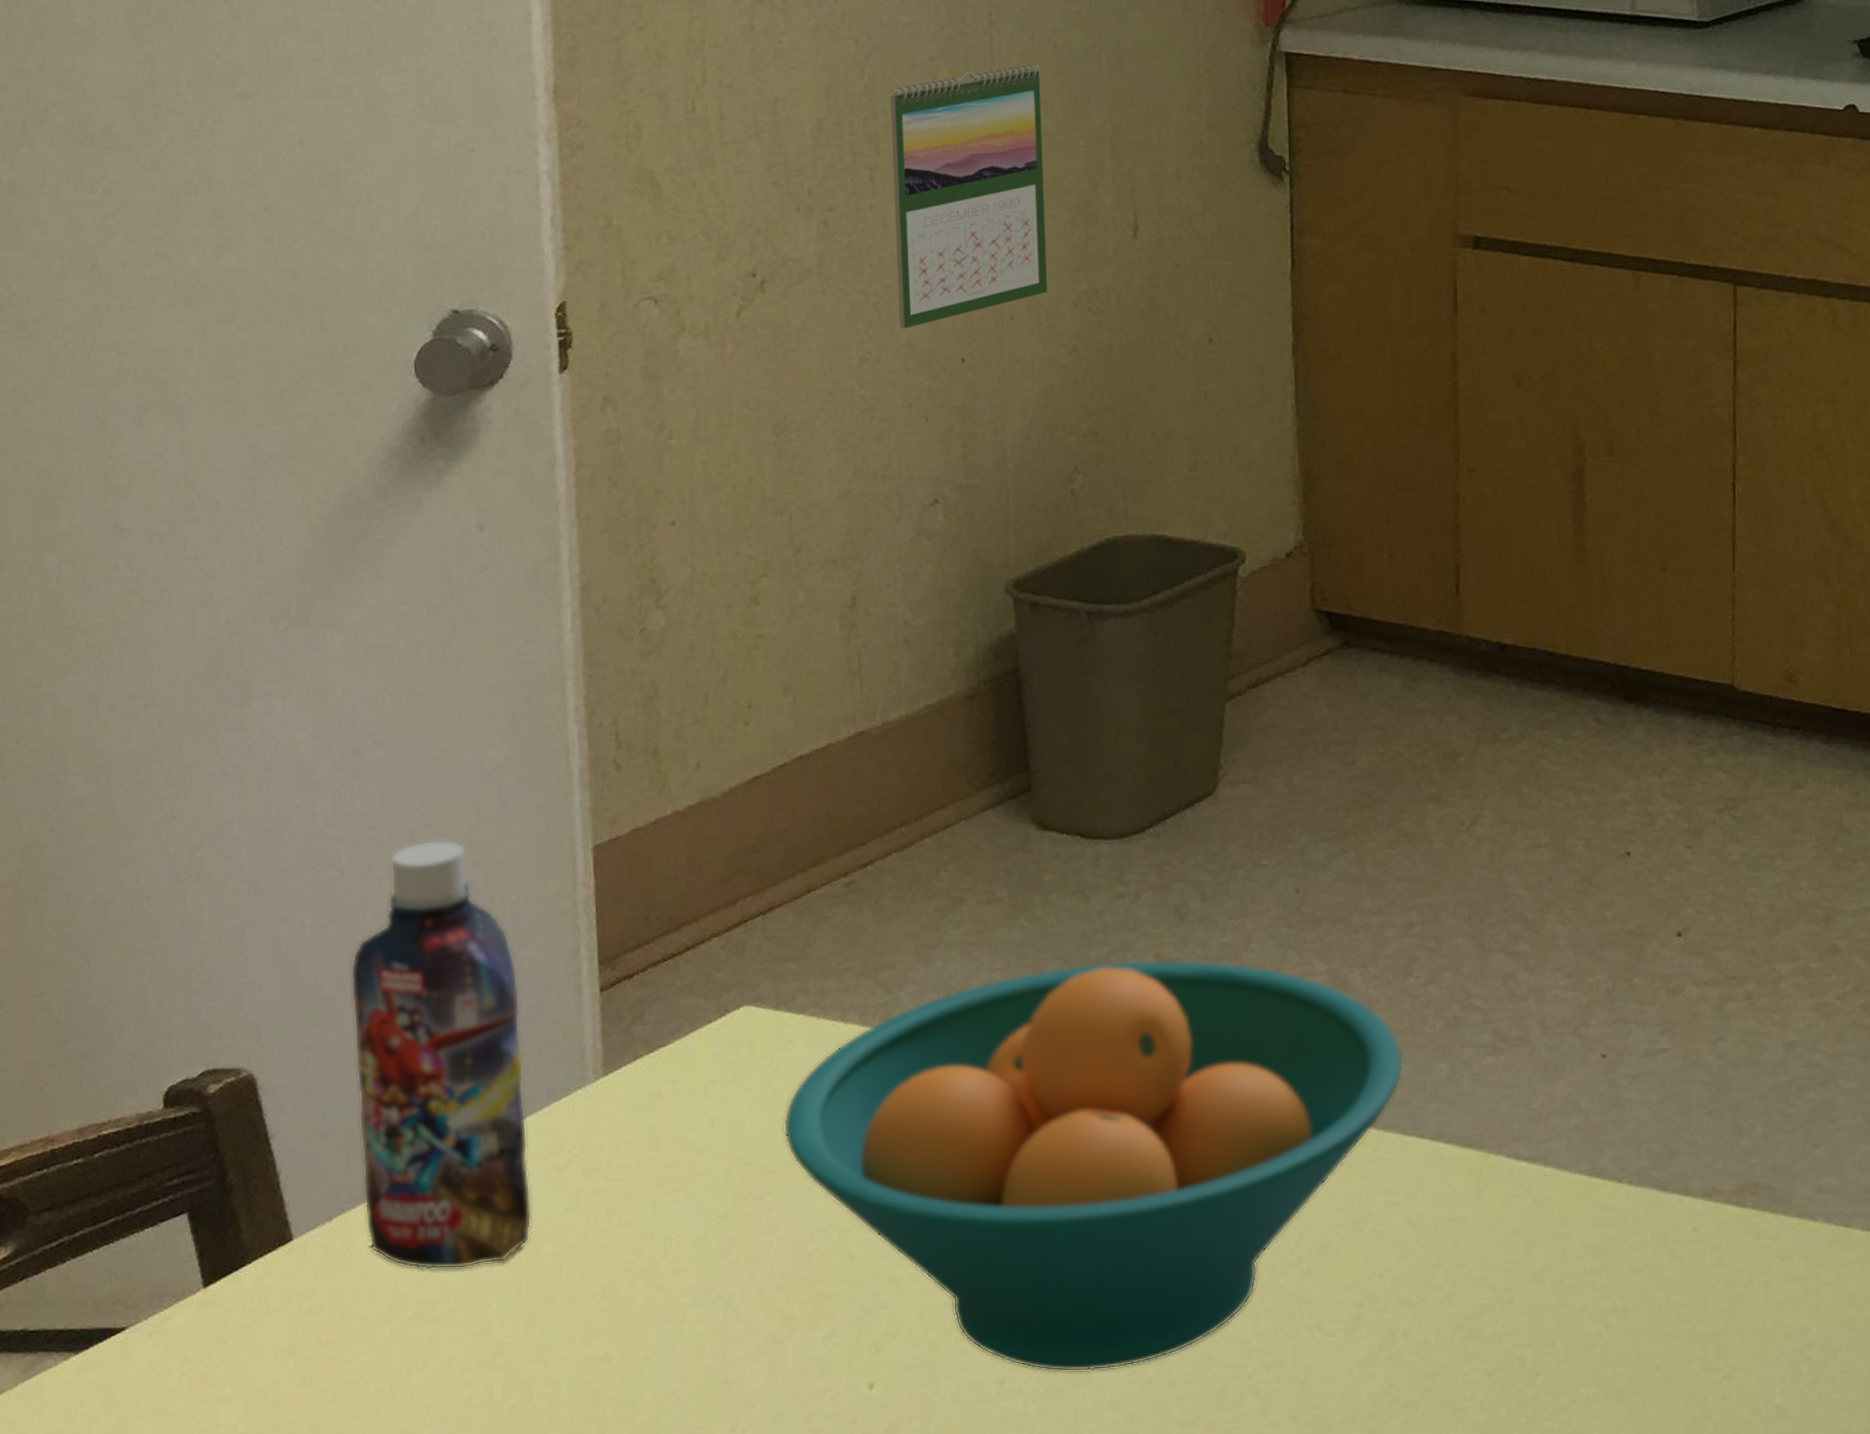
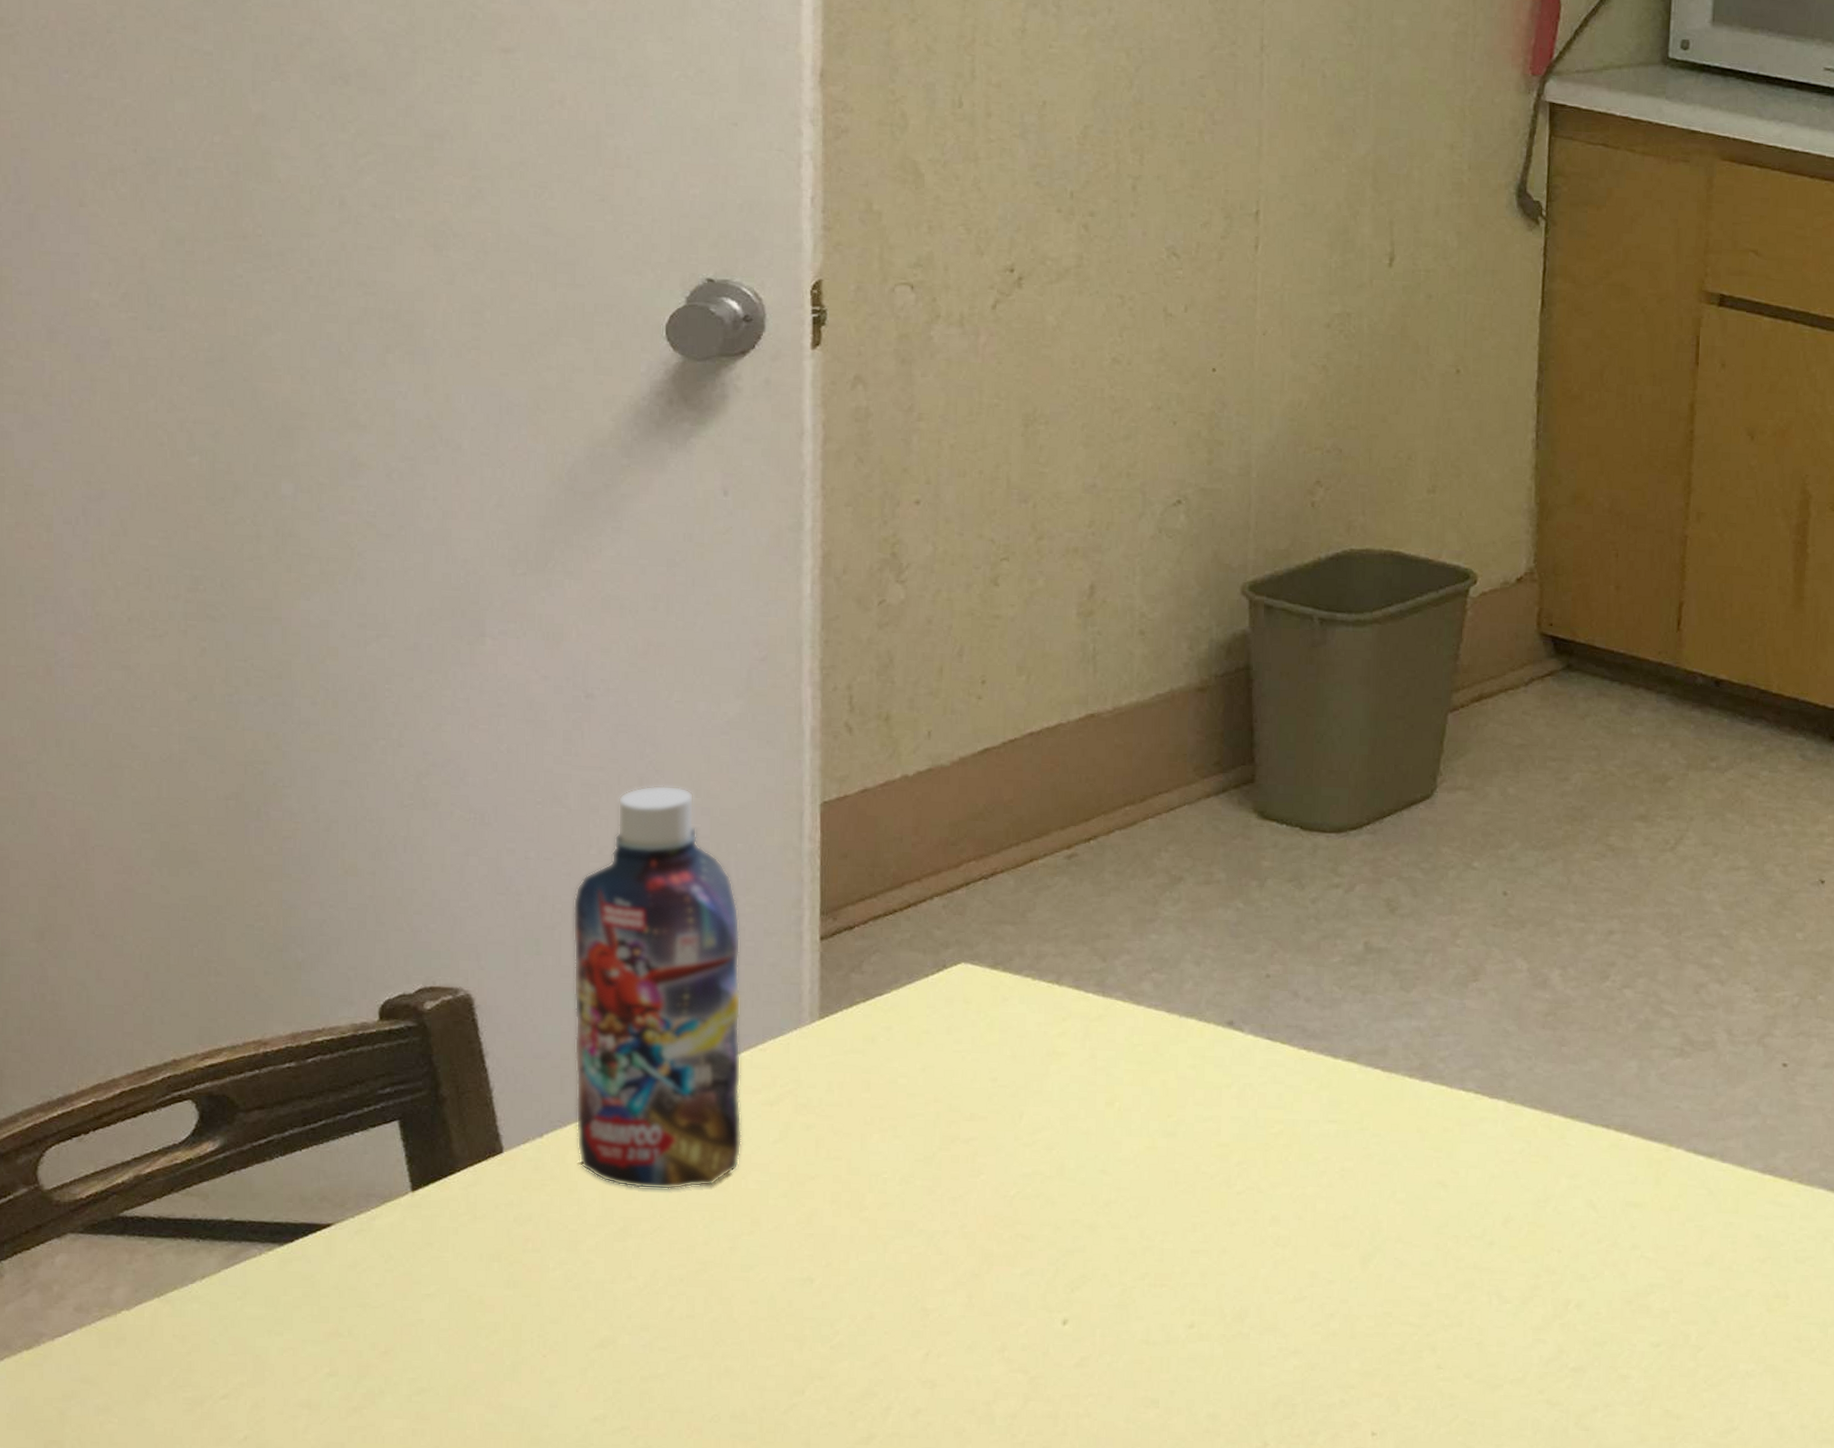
fruit bowl: present [783,959,1404,1372] -> none [993,946,1596,1322]
calendar: present [890,64,1048,329] -> none [1153,91,1308,335]

